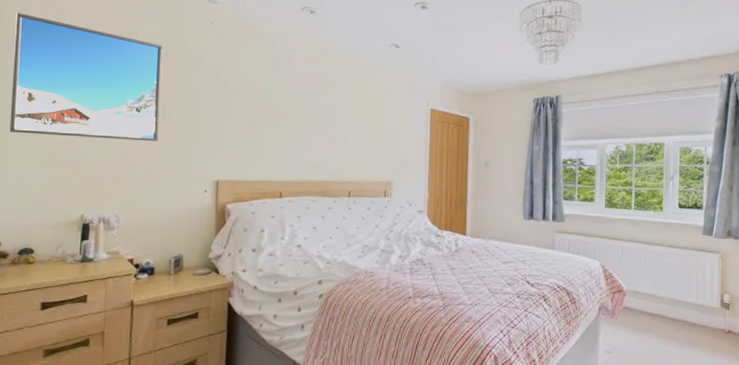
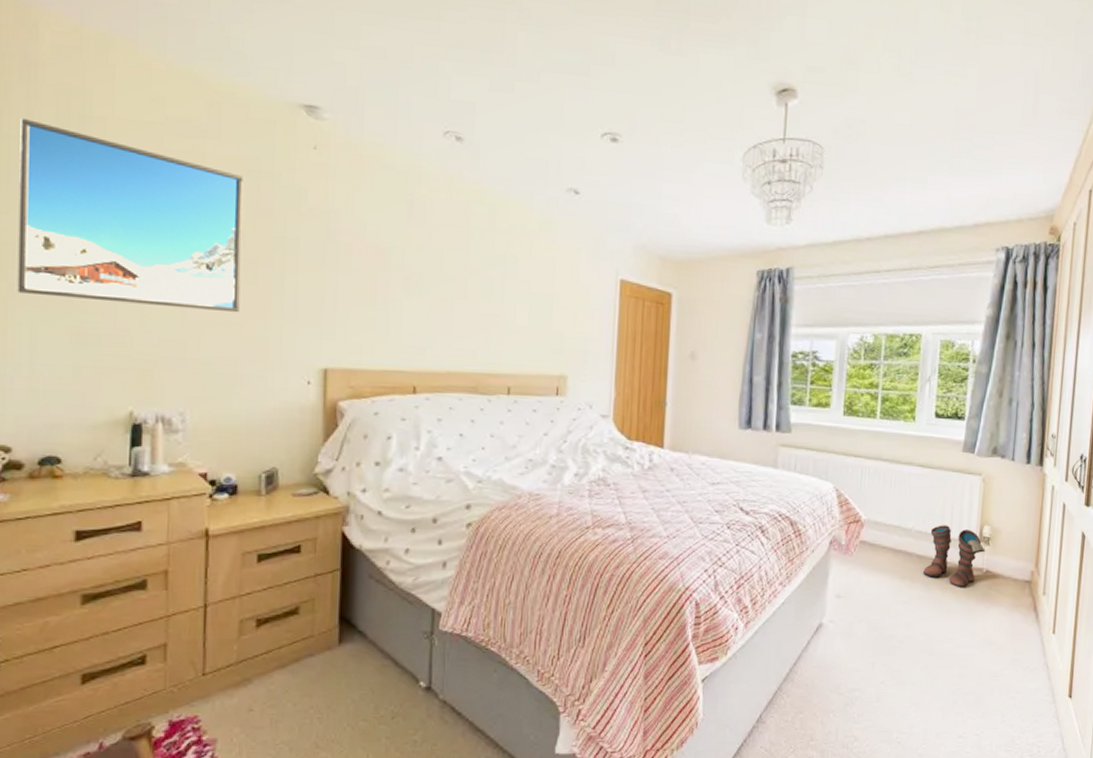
boots: none [676,293,727,344] -> present [923,525,986,587]

